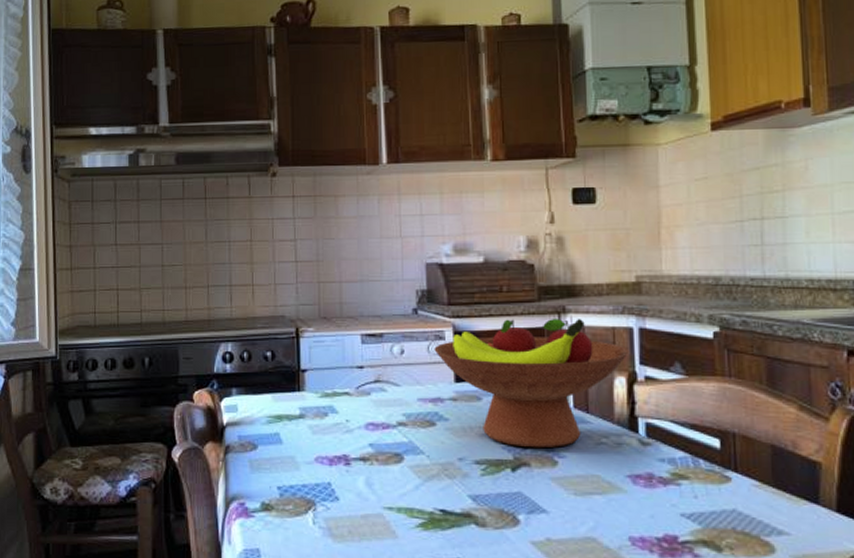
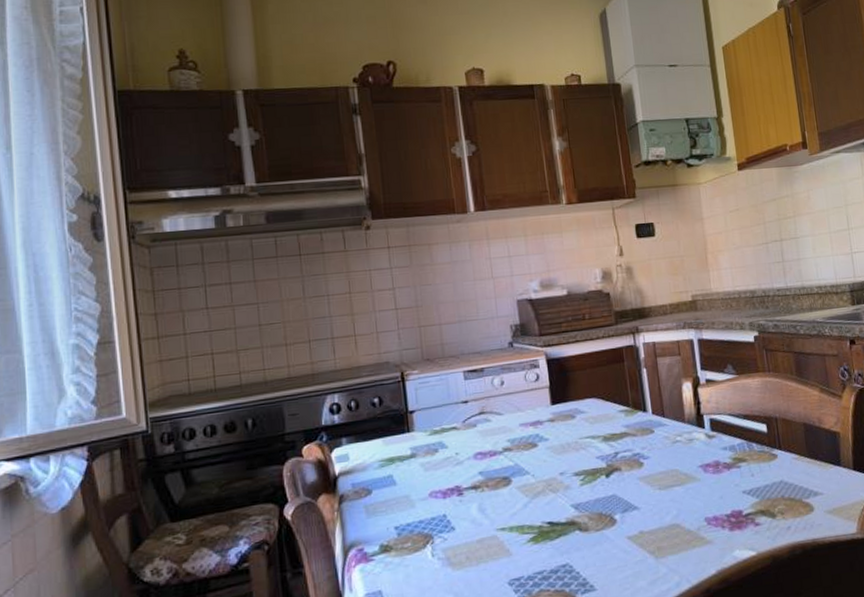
fruit bowl: present [434,319,630,449] -> none [530,337,692,455]

